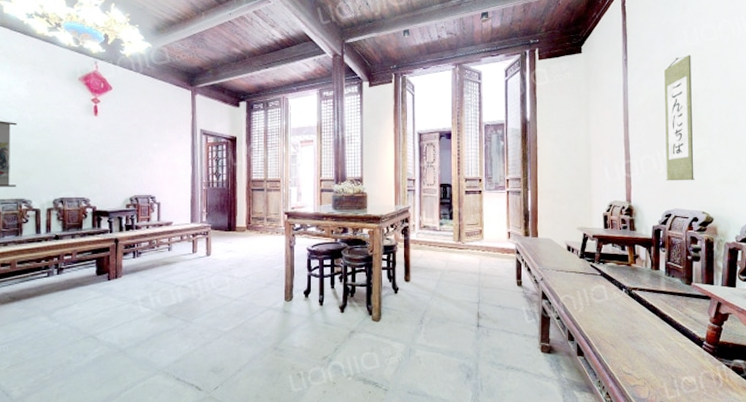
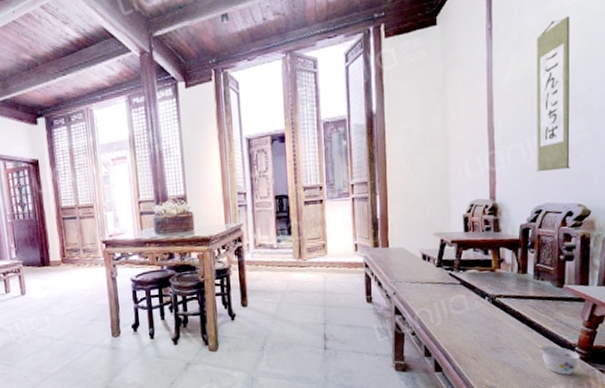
teacup: none [672,338,708,367] -> present [540,345,580,375]

